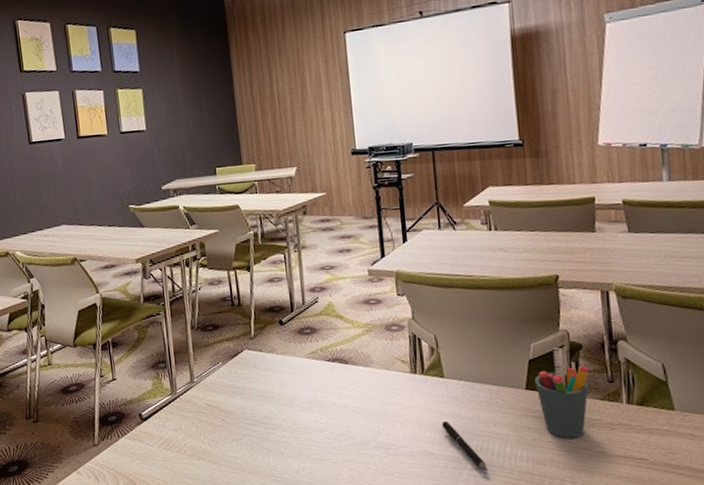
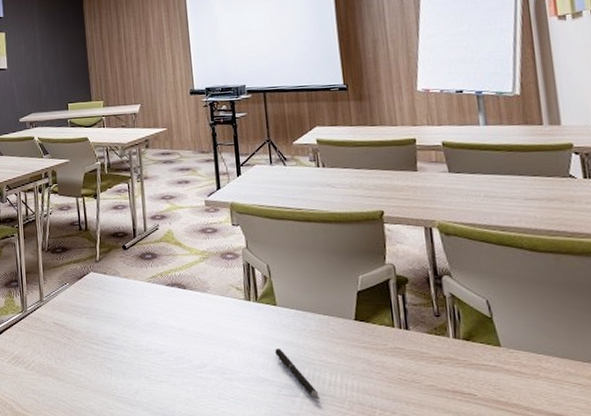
pen holder: present [534,347,590,438] -> none [363,280,416,370]

